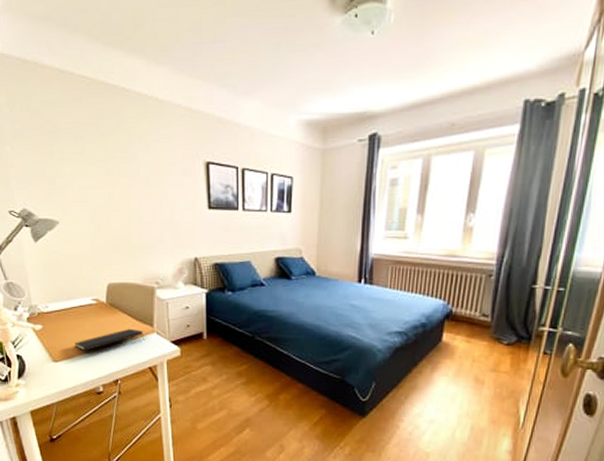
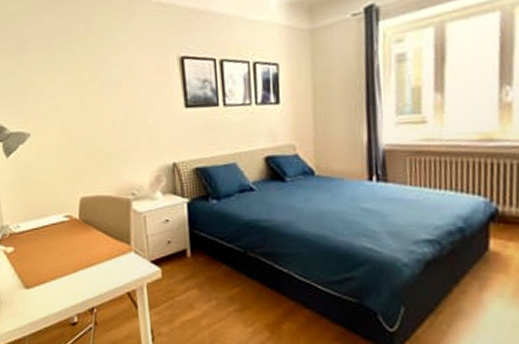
notepad: present [74,328,144,351] -> none [47,247,121,275]

